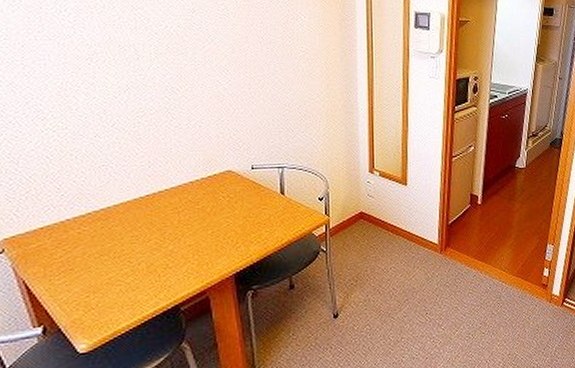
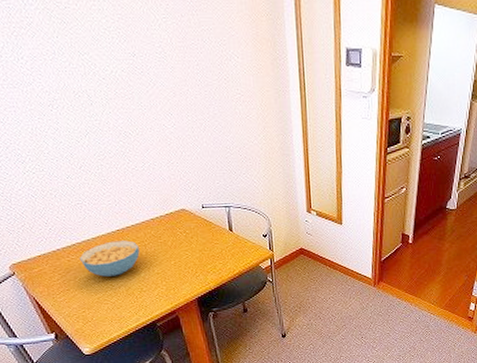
cereal bowl: none [93,207,171,252] -> present [79,240,140,277]

